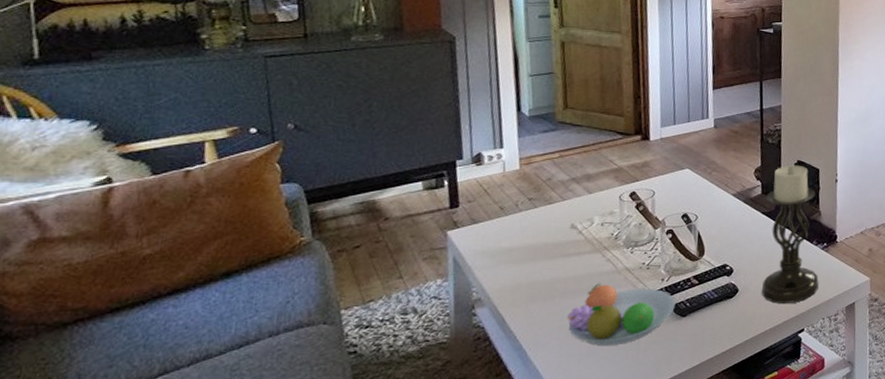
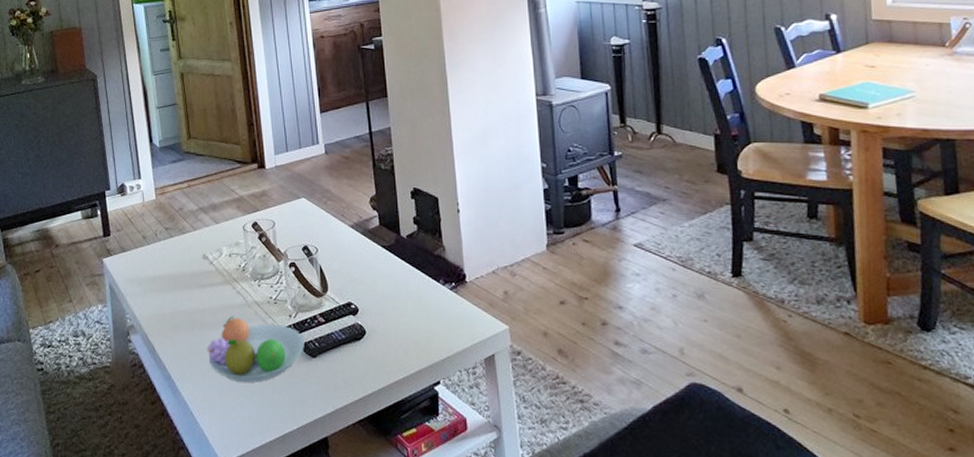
candle holder: present [761,165,819,305] -> none [385,193,451,351]

